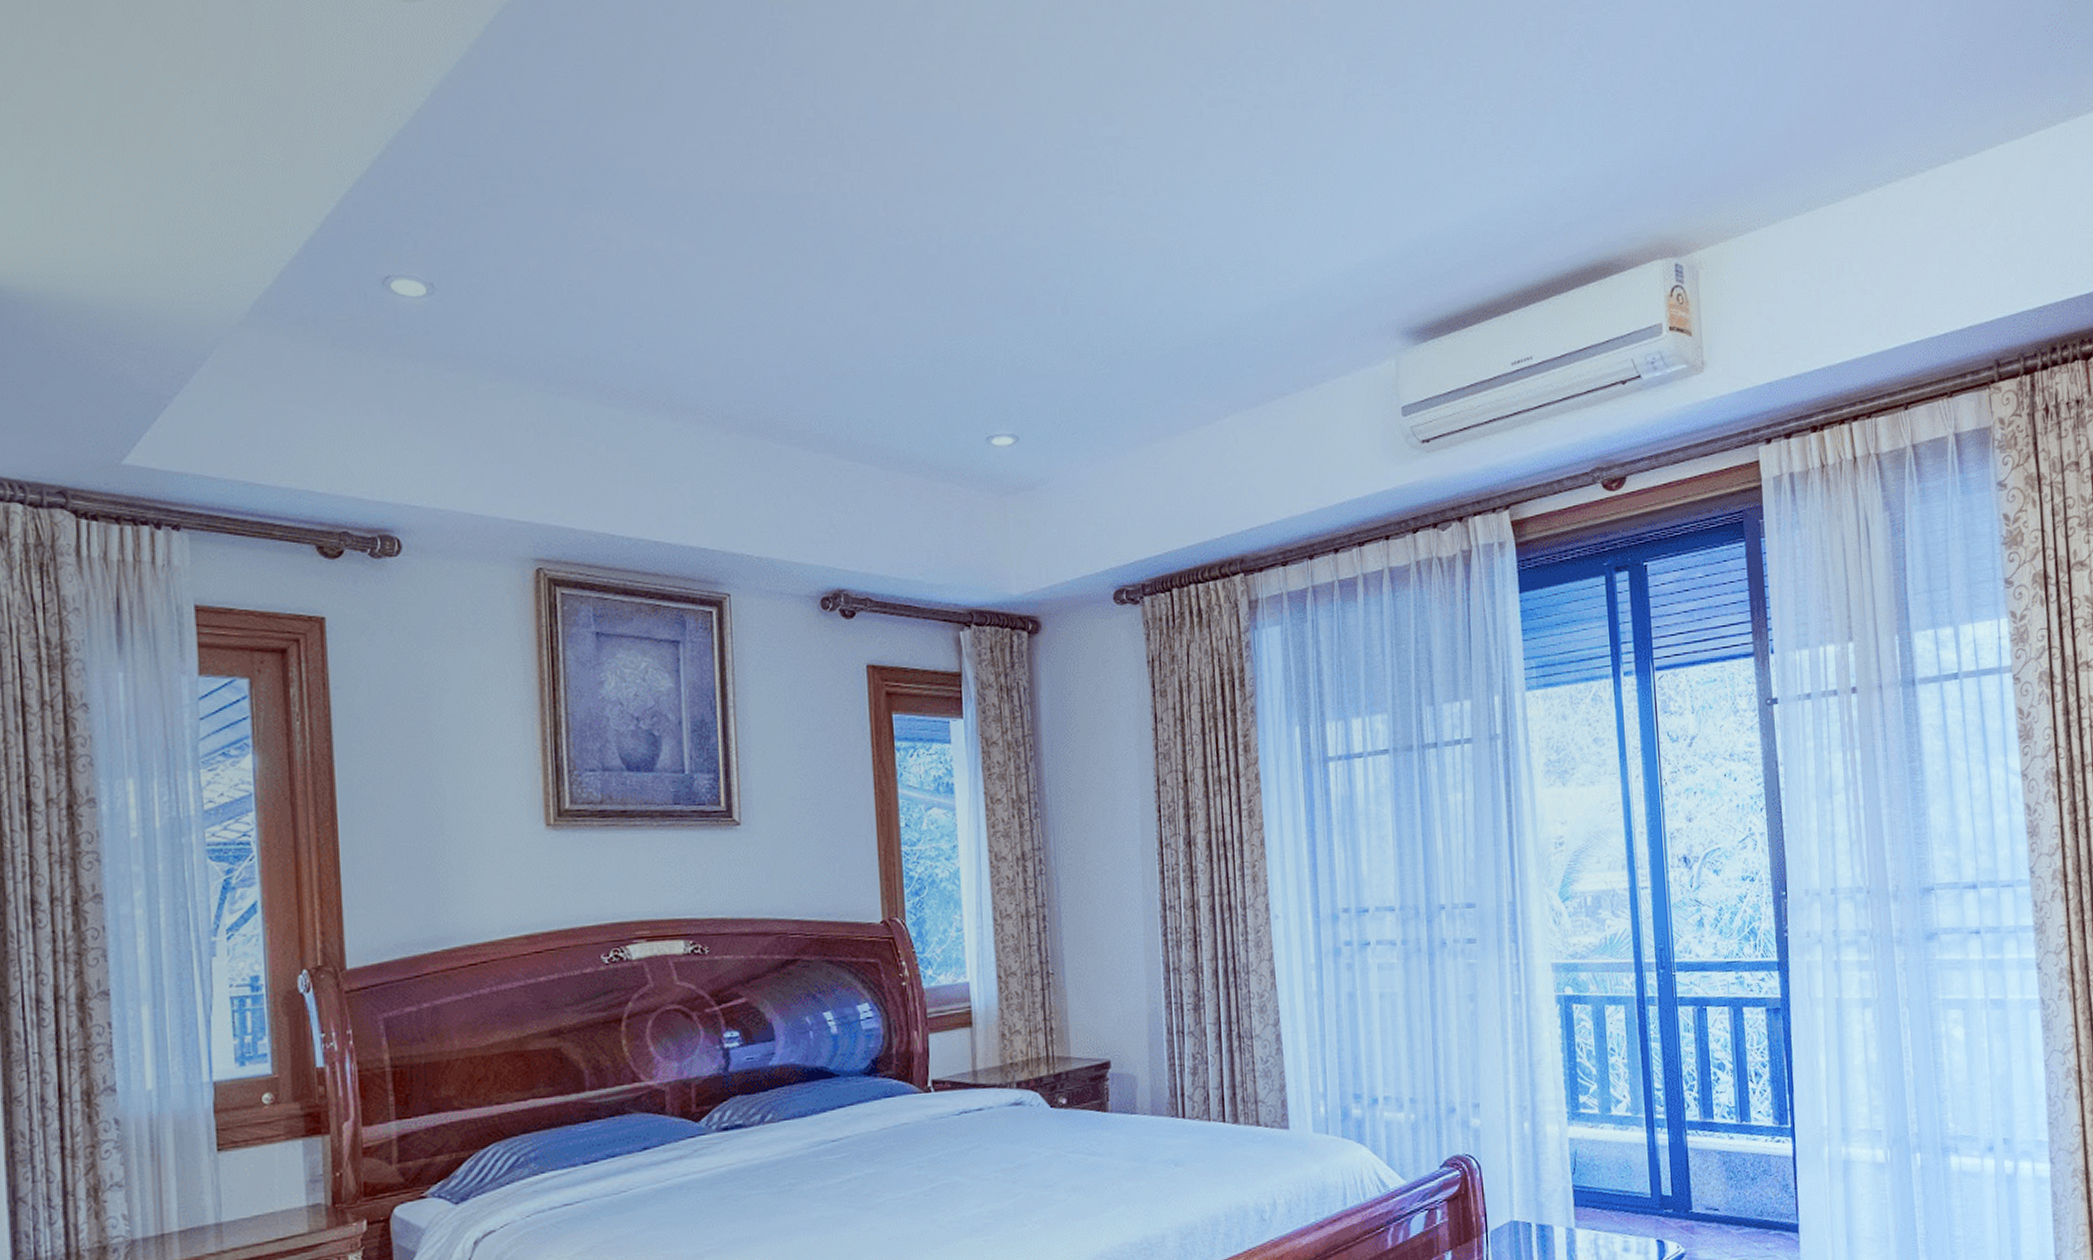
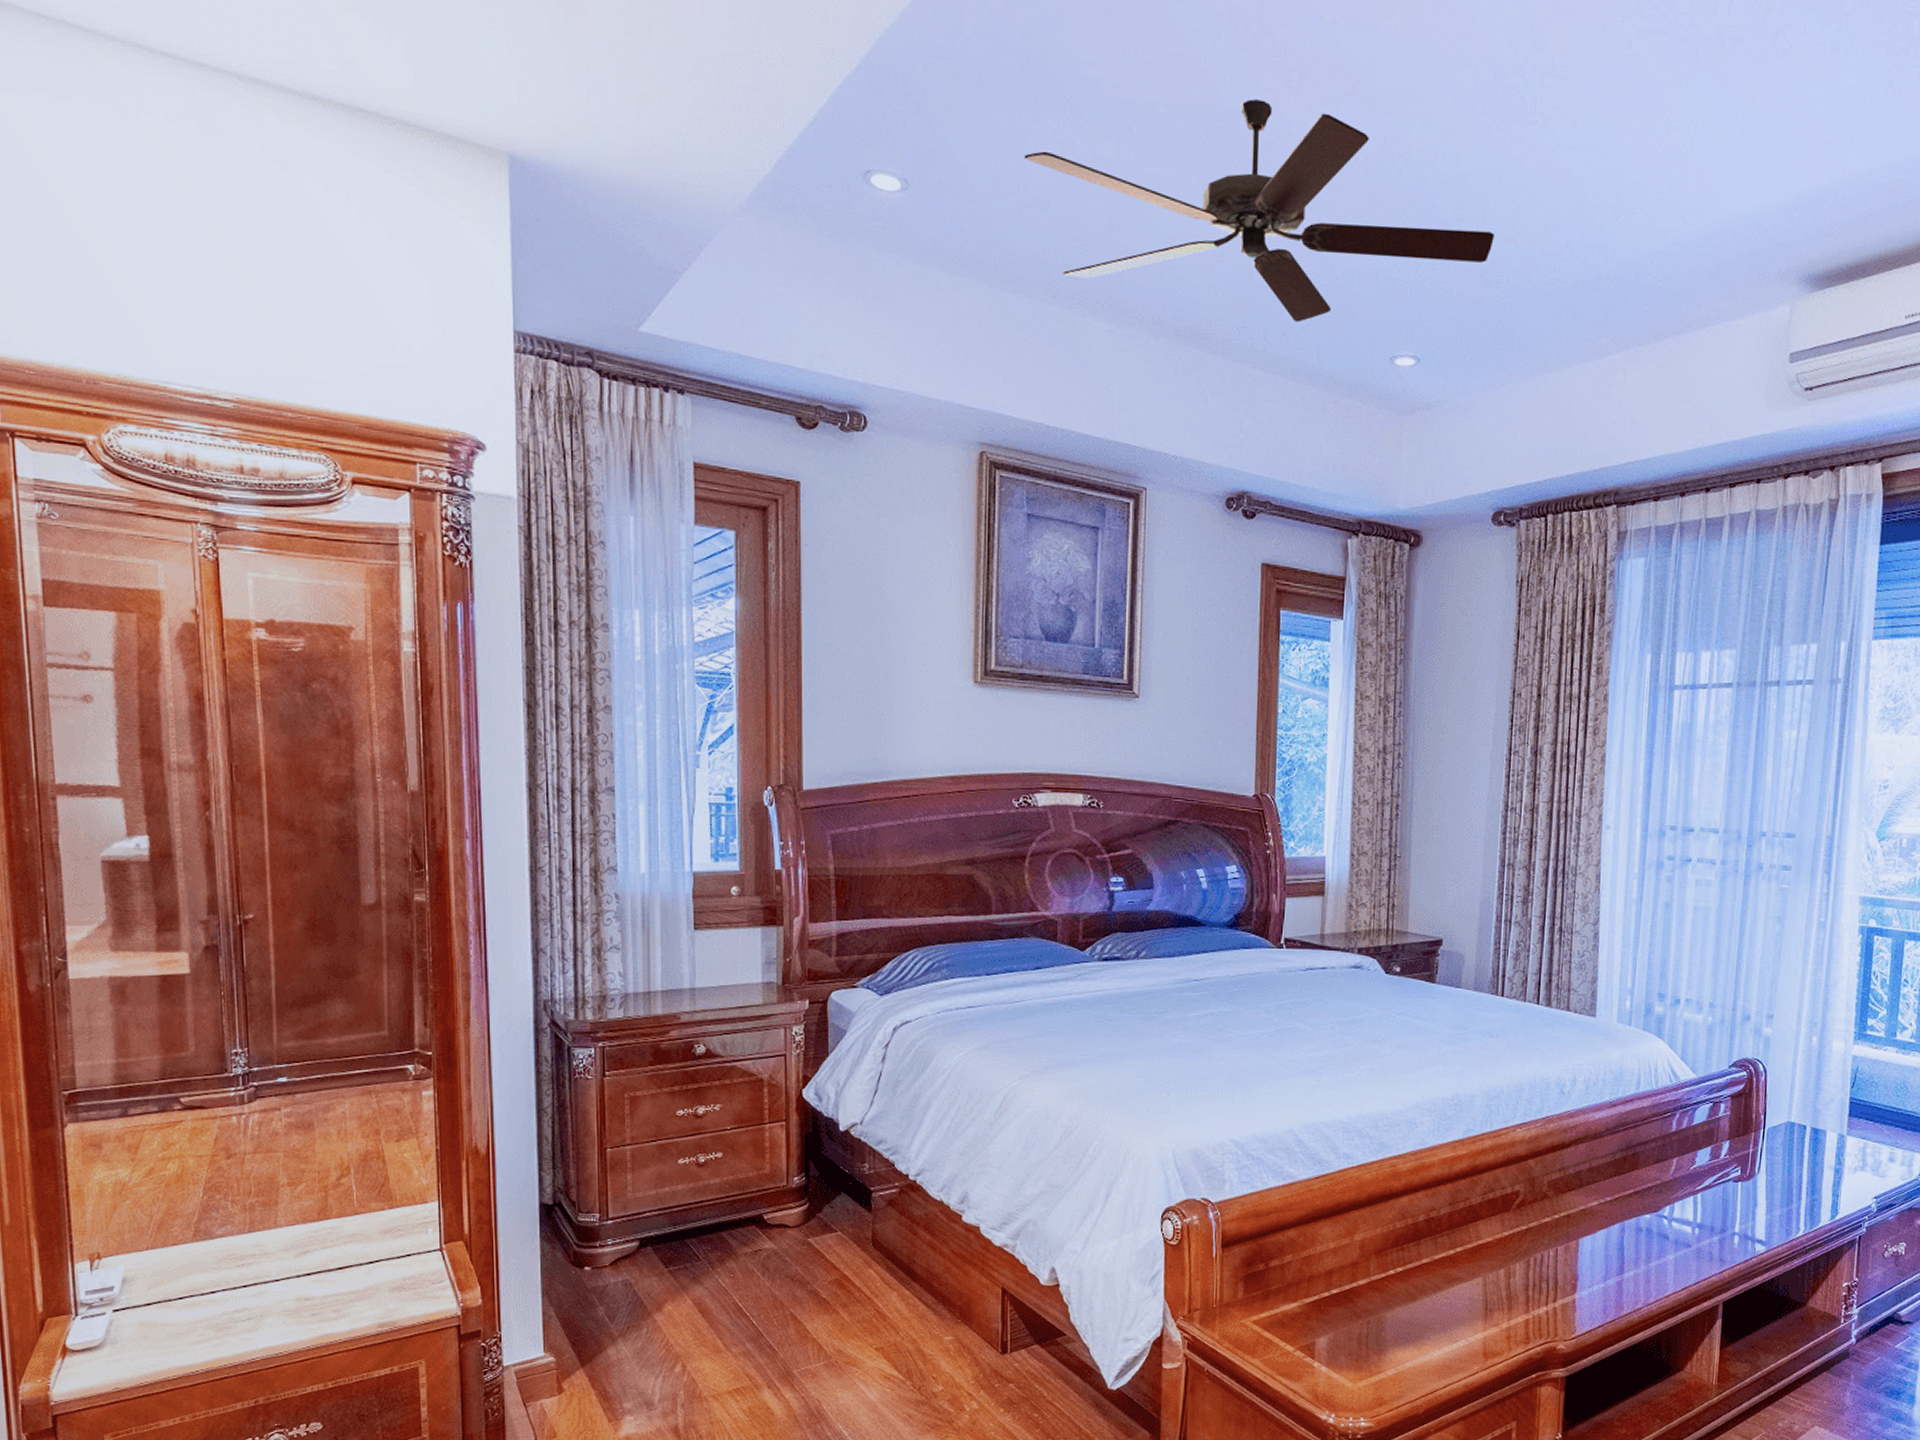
ceiling fan: none [565,183,1084,408] -> present [1024,99,1494,322]

